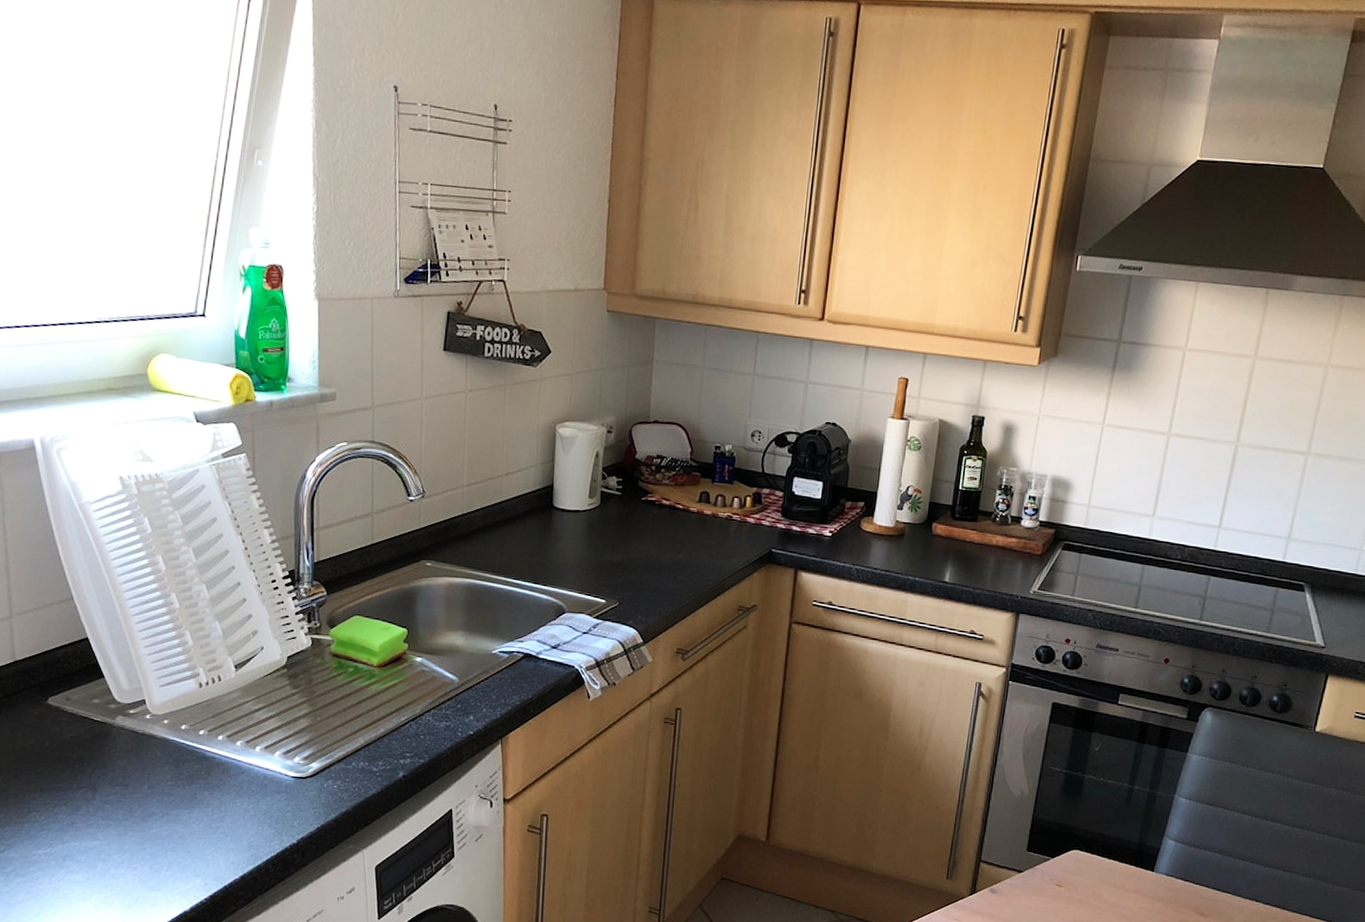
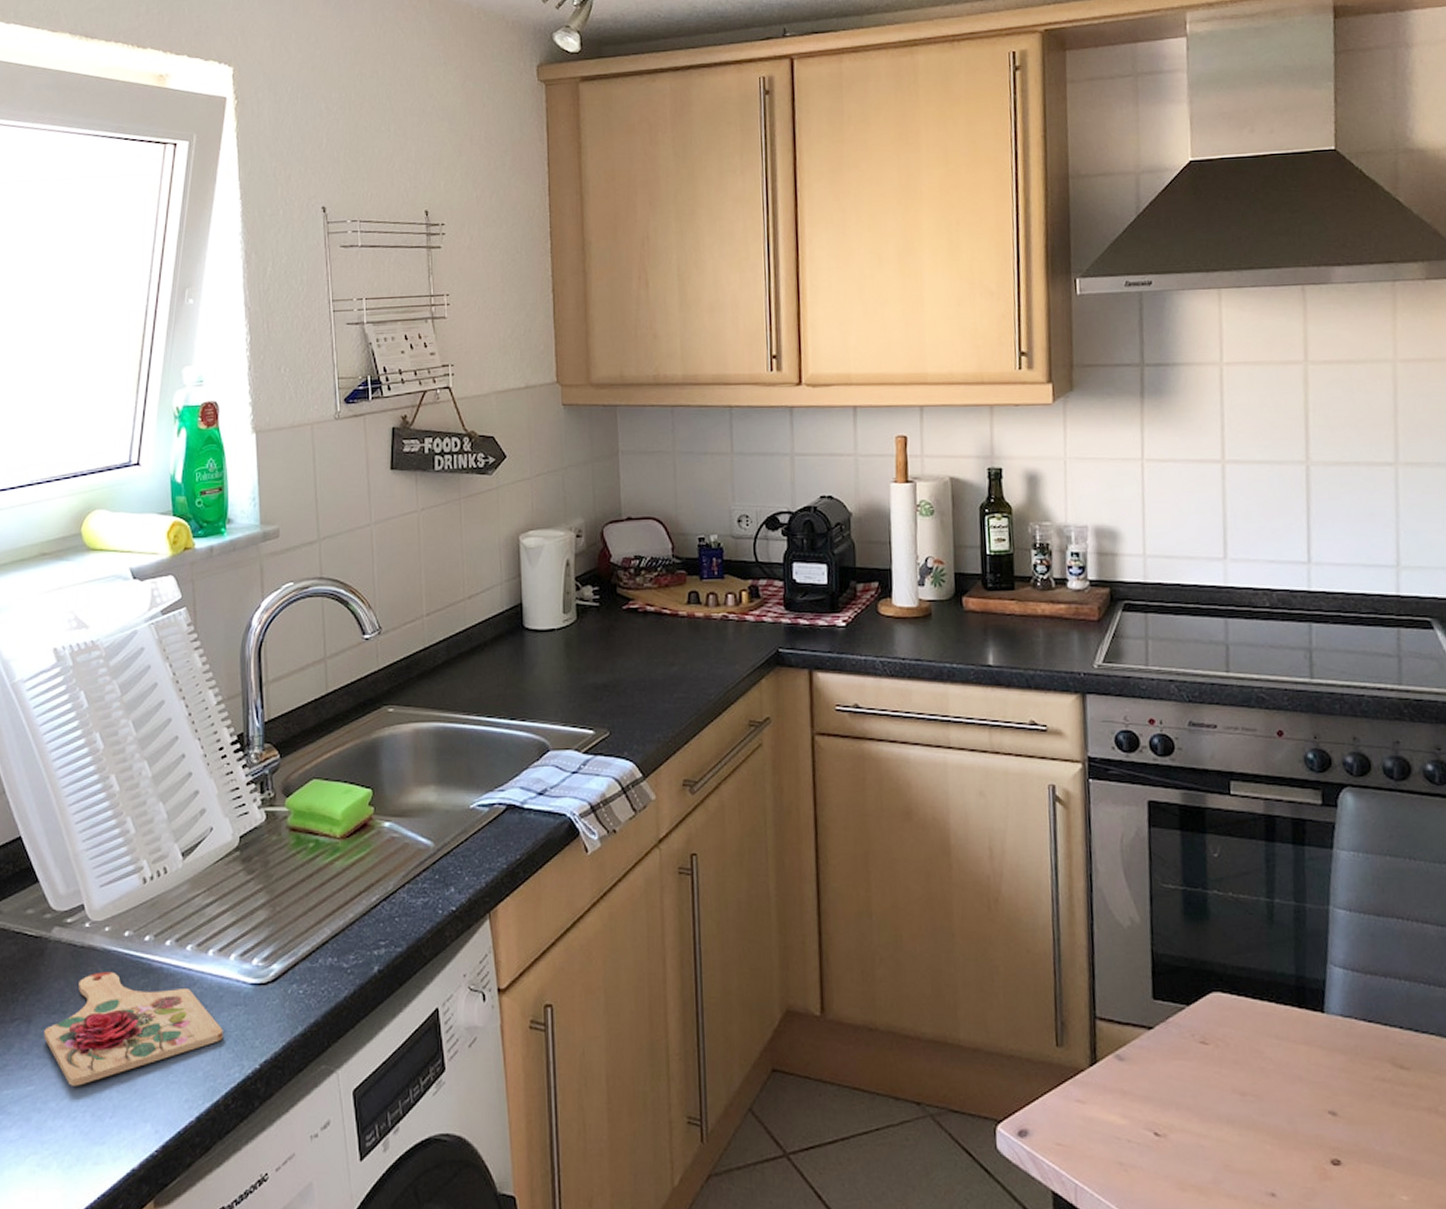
cutting board: none [108,756,266,844] -> present [44,971,223,1086]

